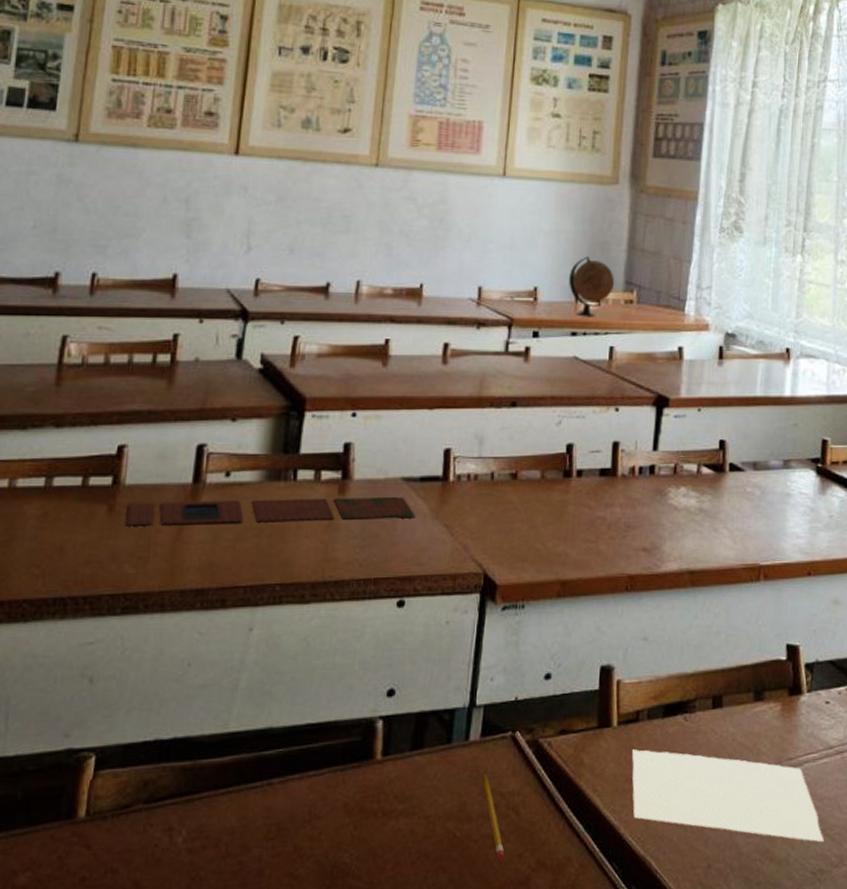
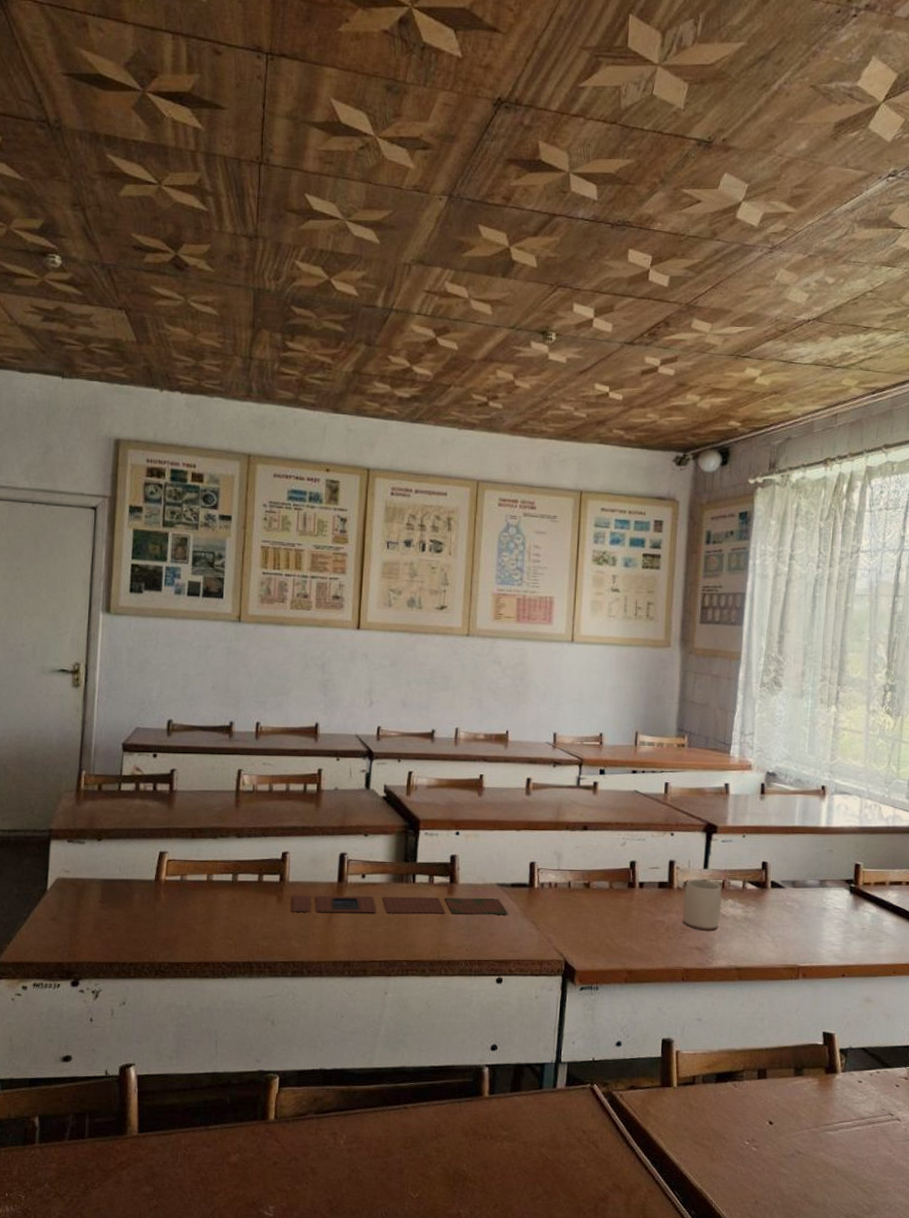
pencil: present [482,772,505,861] -> none [568,1113,587,1181]
globe: present [569,256,614,317] -> none [629,708,668,758]
mug: none [626,464,674,527] -> present [682,879,722,931]
paper sheet: present [632,748,824,842] -> none [690,1105,857,1193]

